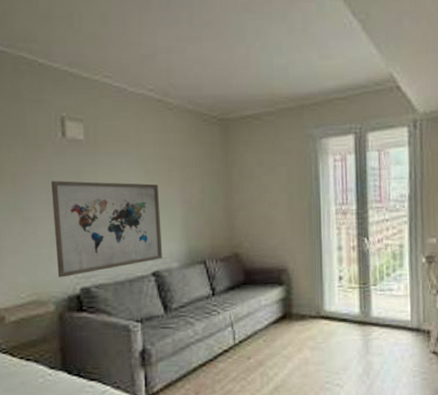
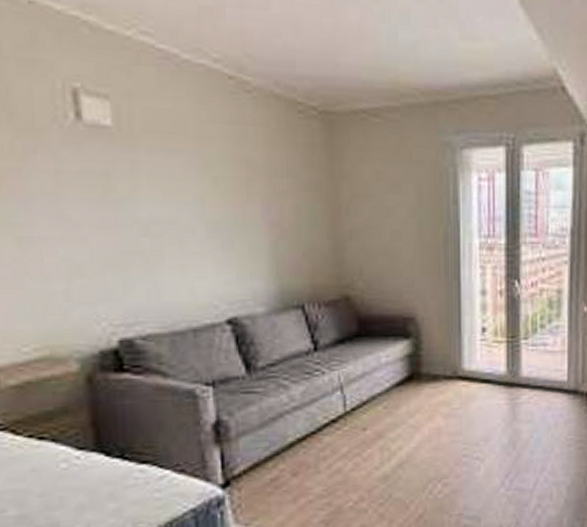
wall art: present [51,181,163,278] -> none [61,184,242,325]

